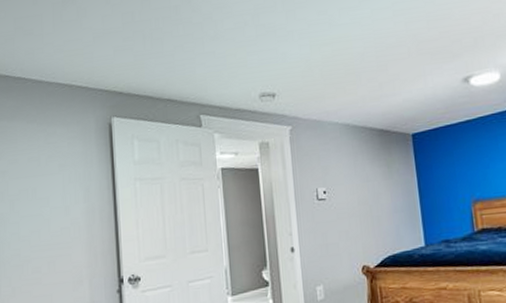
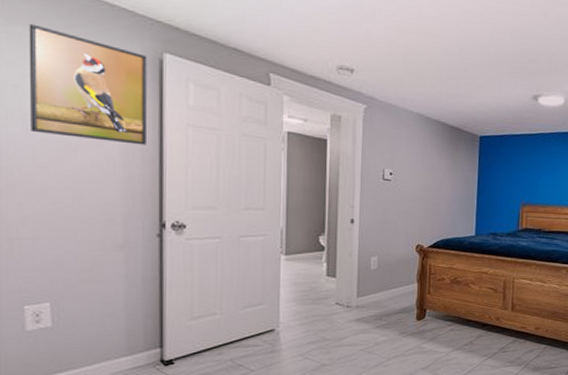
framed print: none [12,116,103,211] -> present [29,23,147,145]

